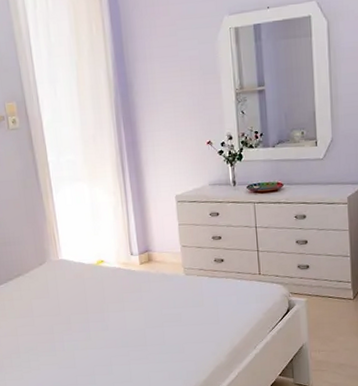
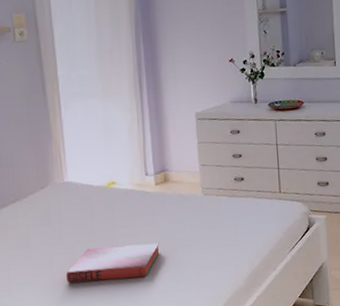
hardback book: none [65,318,146,350] -> present [66,243,160,283]

